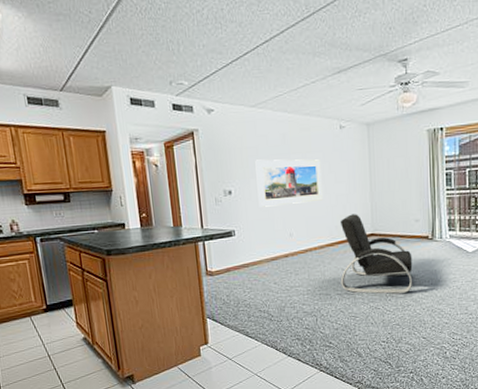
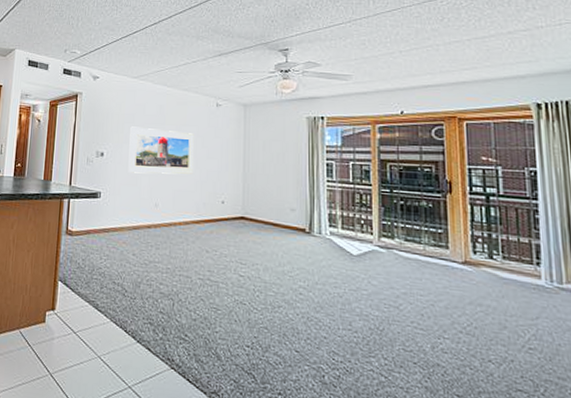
armchair: present [340,214,413,294] -> none [203,193,286,292]

